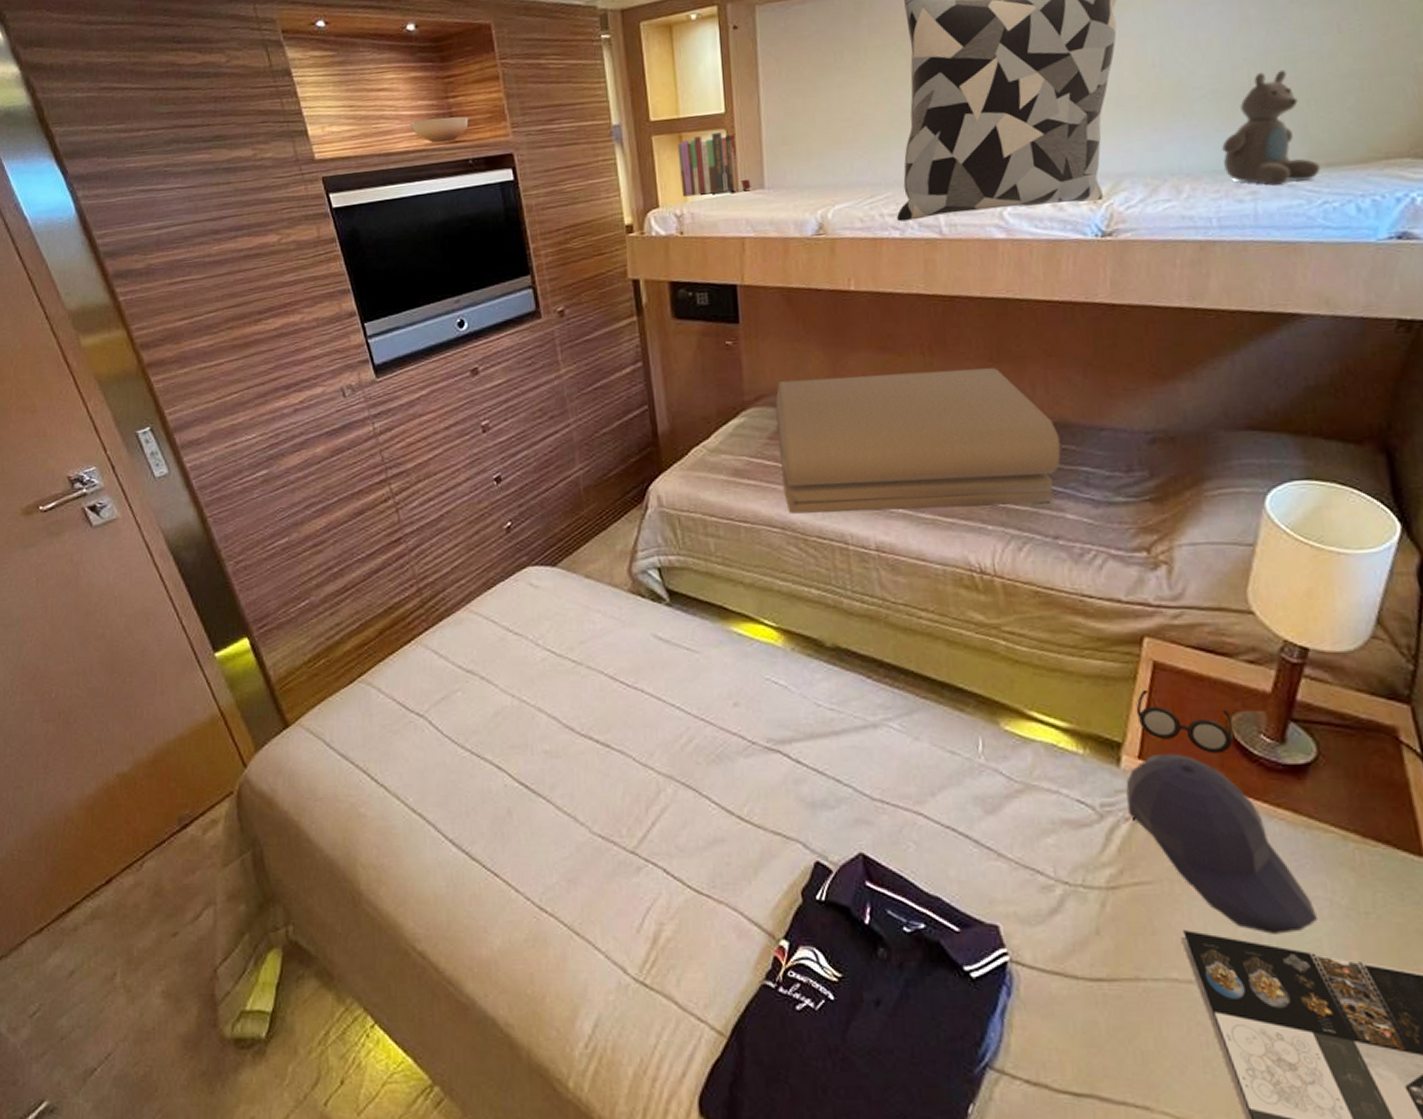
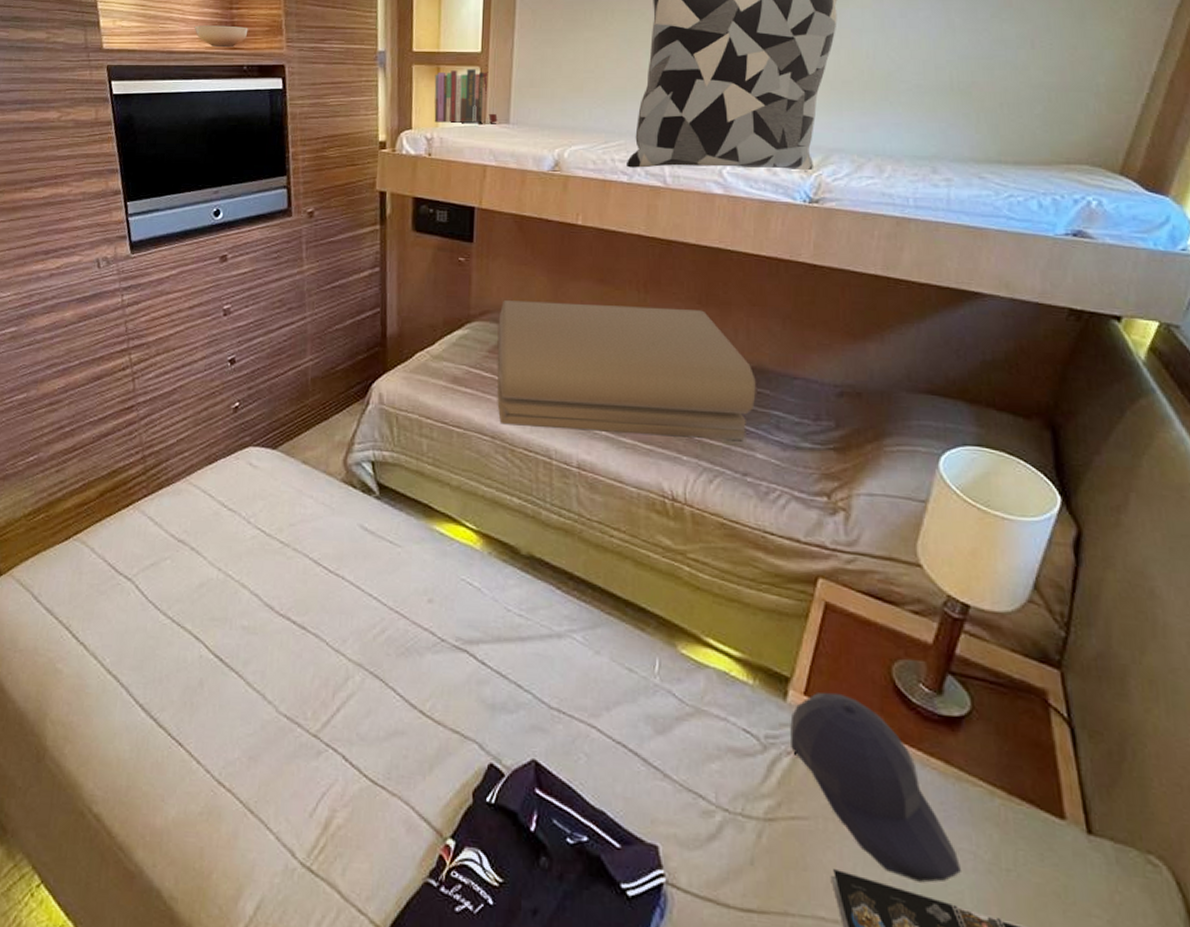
sunglasses: present [1136,689,1235,754] -> none [806,628,896,698]
stuffed animal: present [1222,69,1320,185] -> none [922,74,1008,175]

